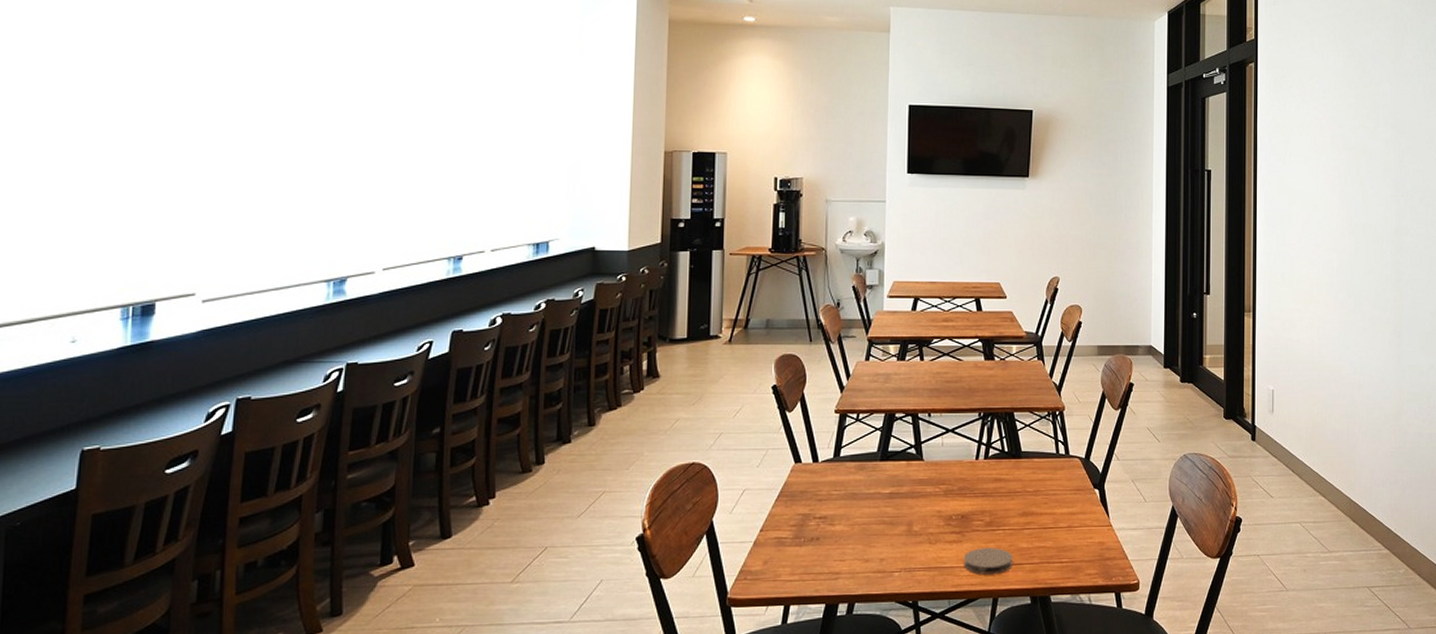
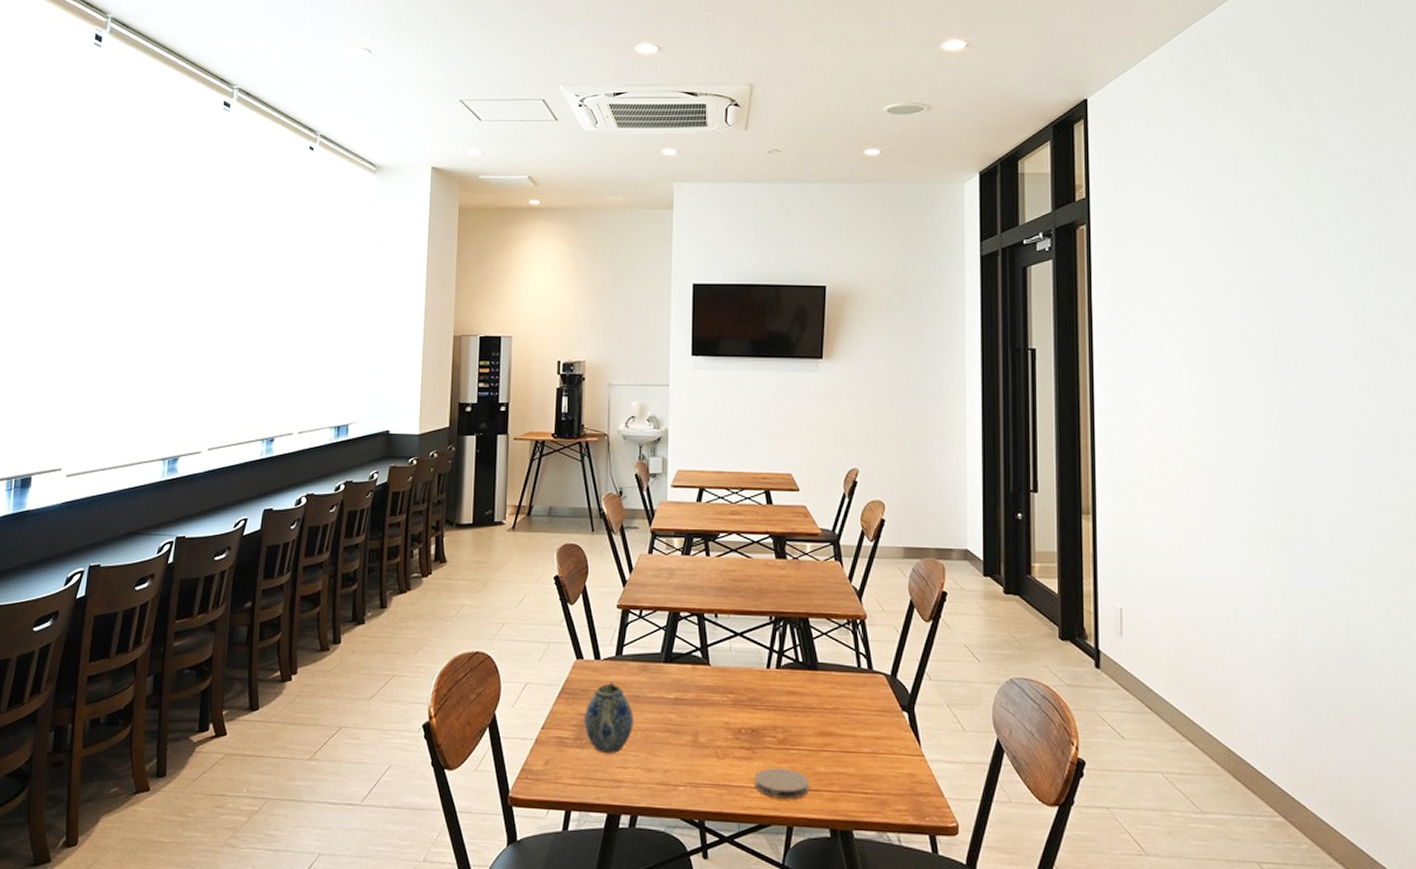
teapot: none [803,482,851,550] -> present [584,682,633,754]

